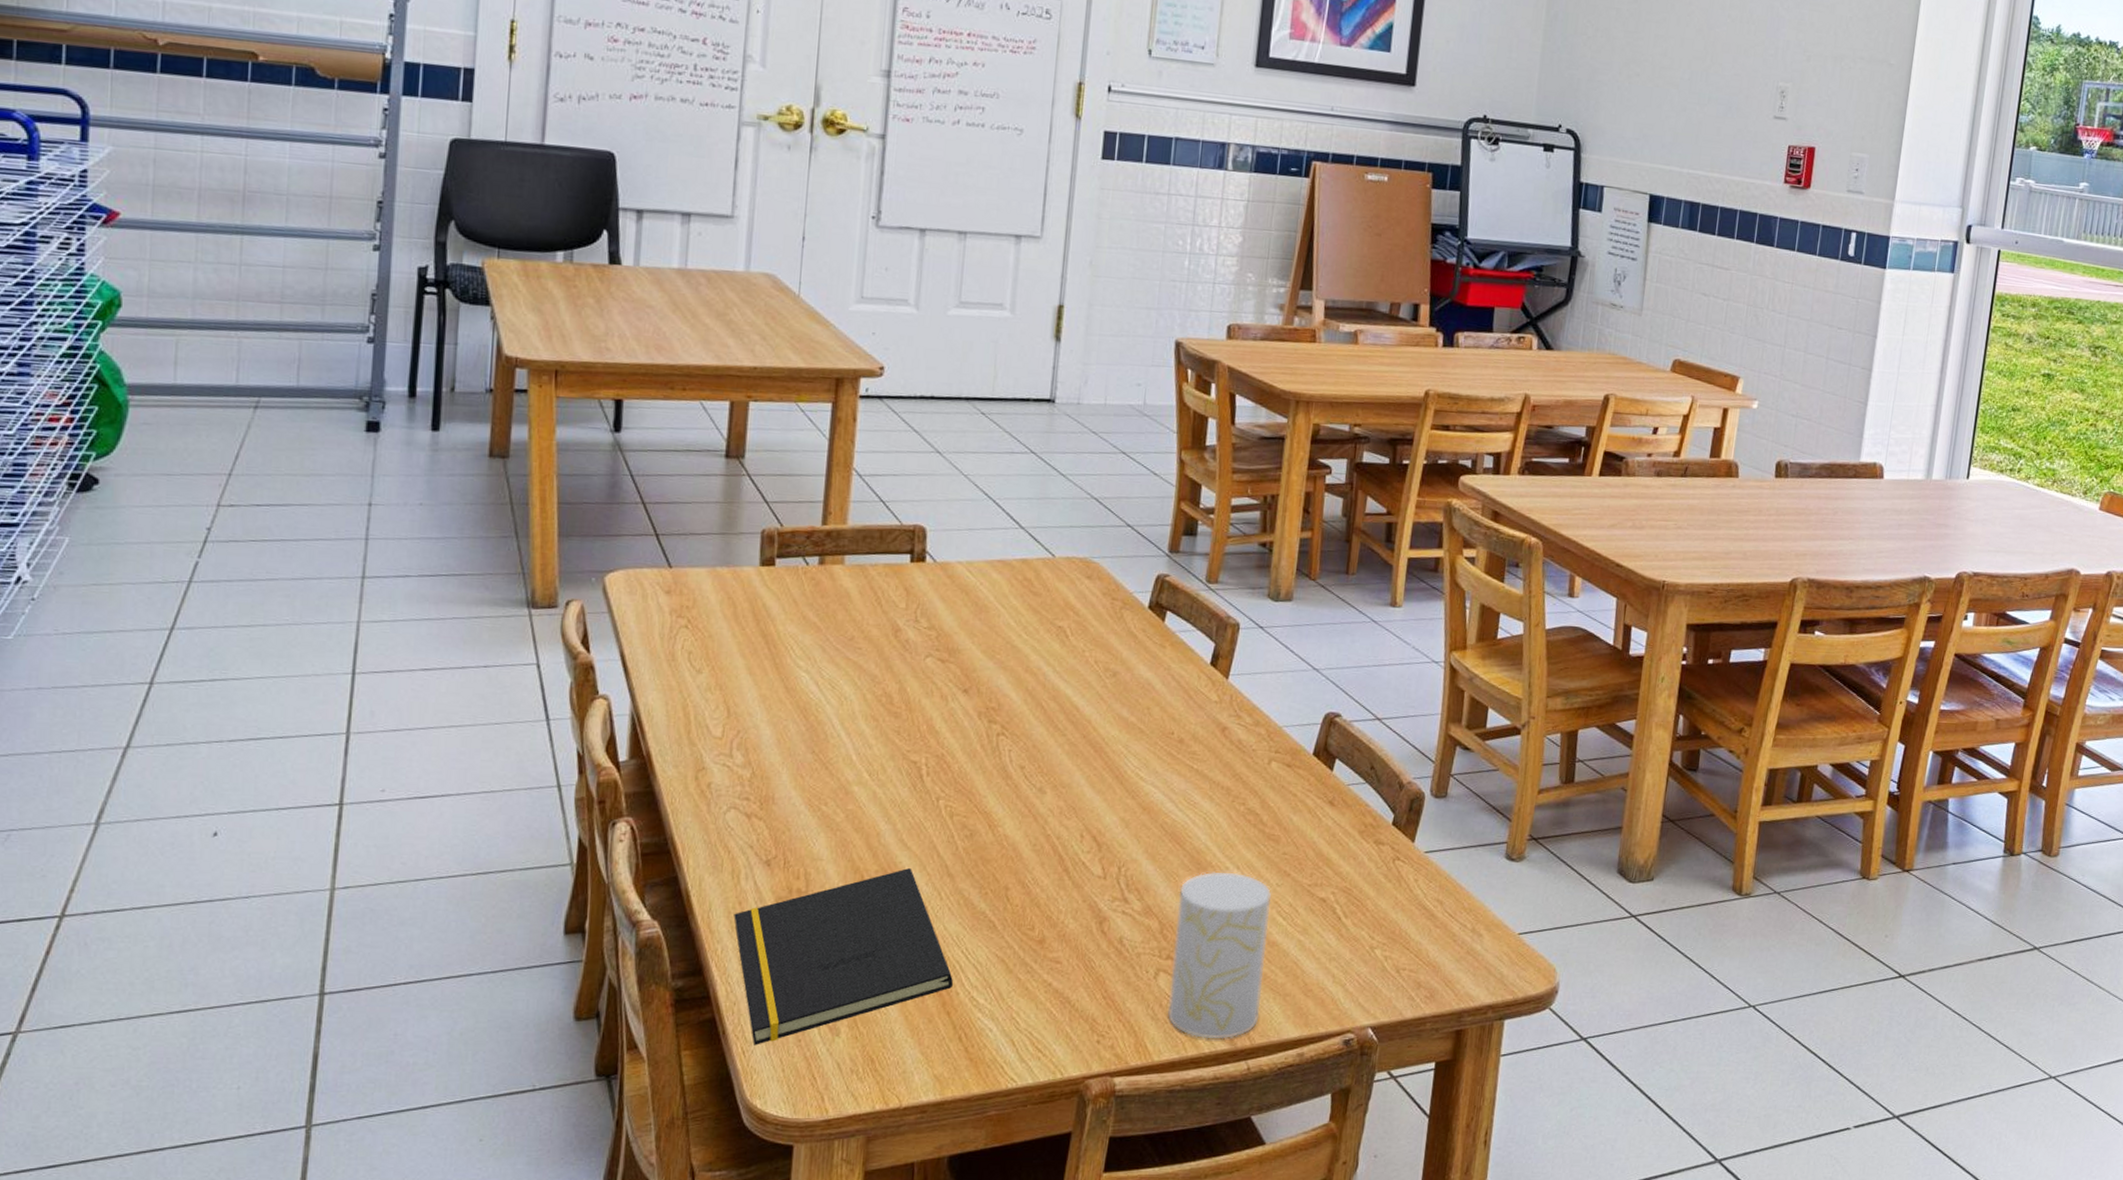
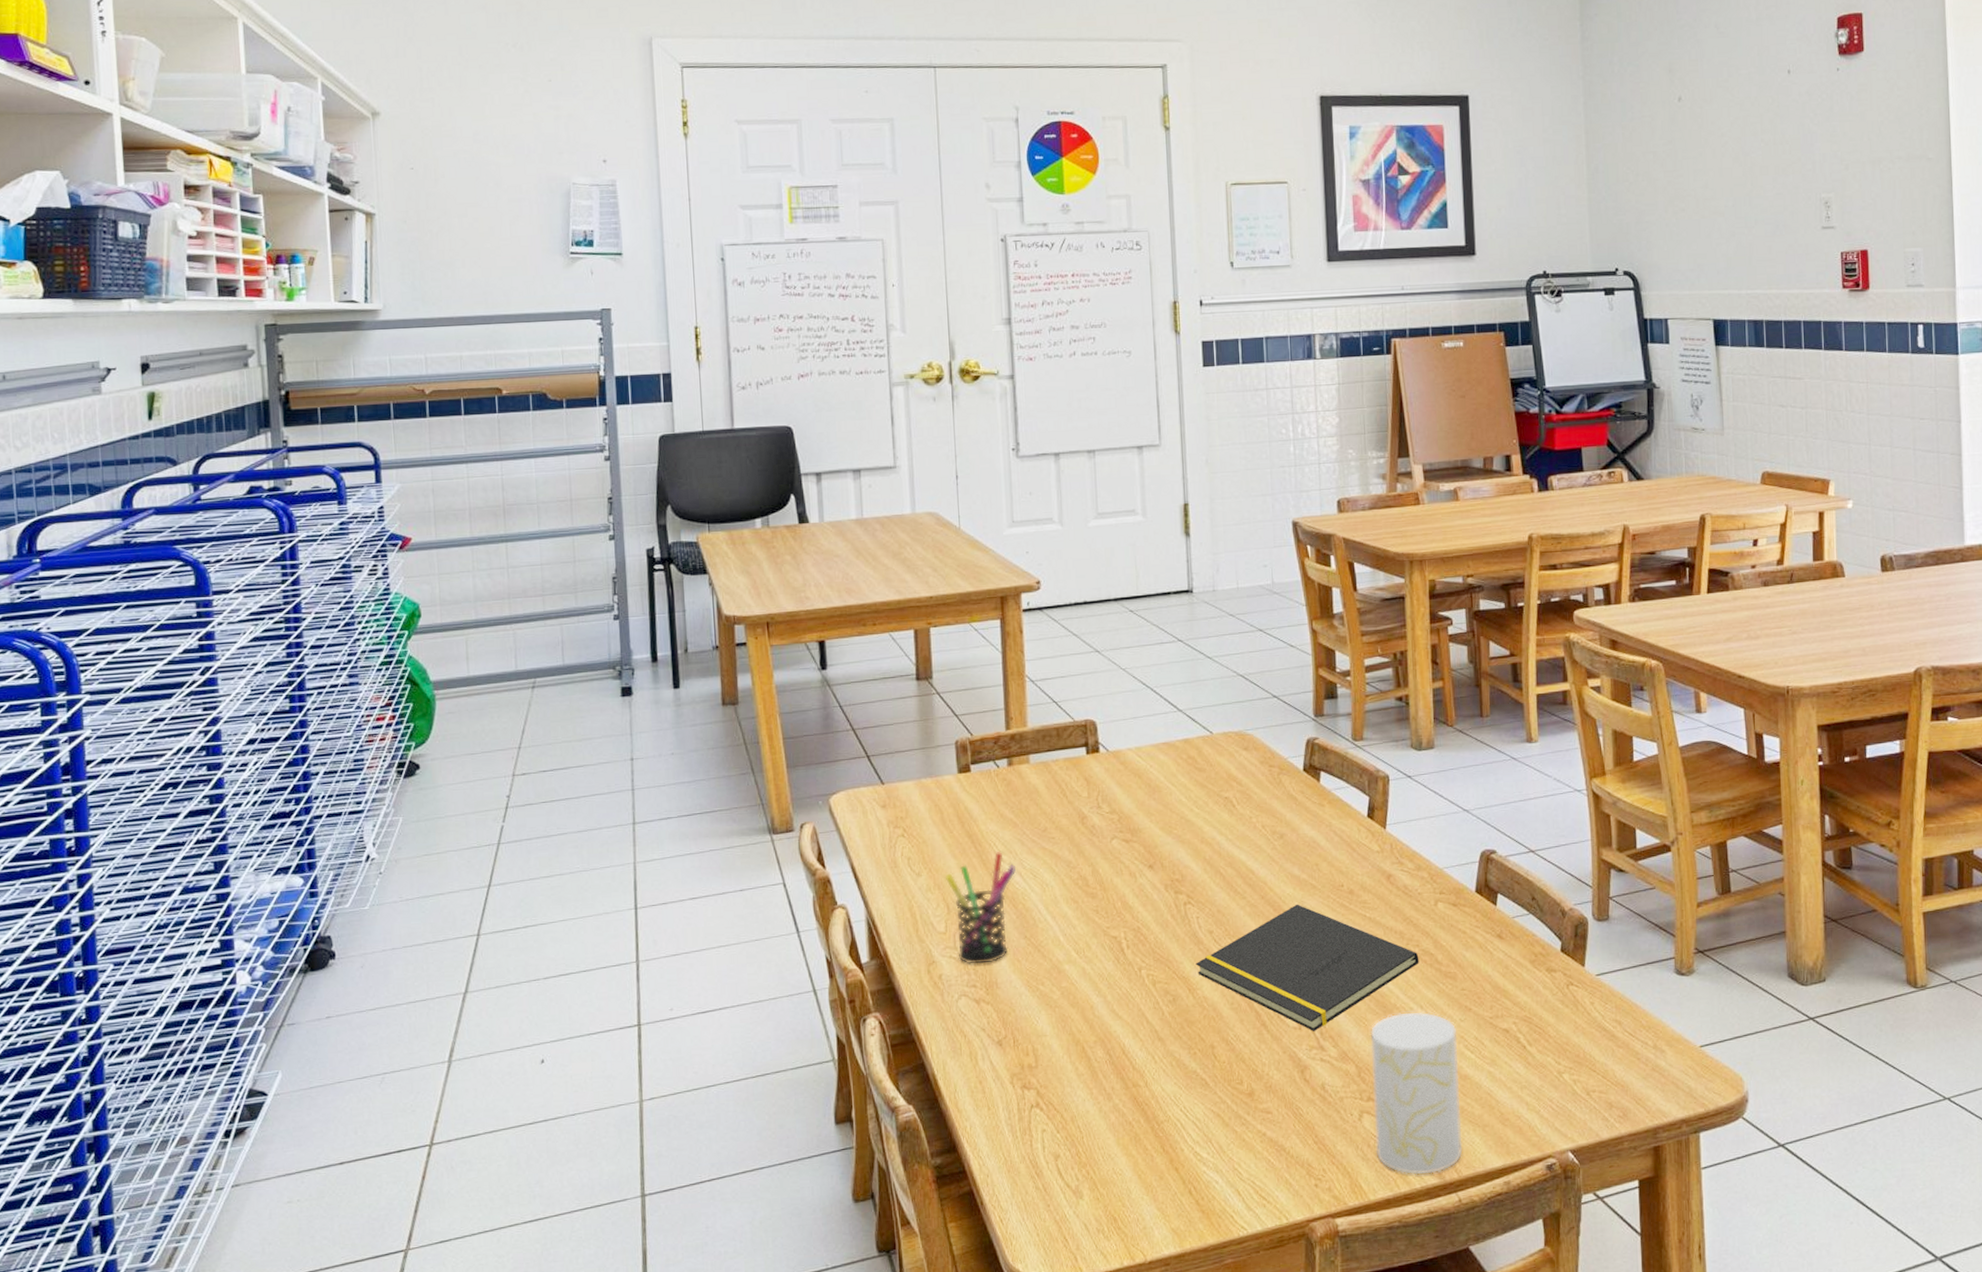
pen holder: none [729,656,812,776] -> present [945,852,1016,965]
notepad: present [733,868,953,1045] -> none [977,1036,1177,1213]
notepad: none [1001,747,1244,882] -> present [1196,904,1419,1031]

